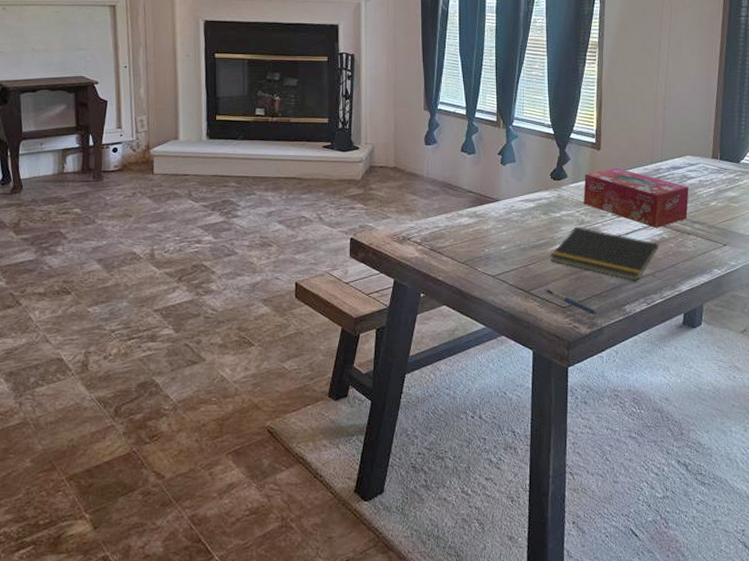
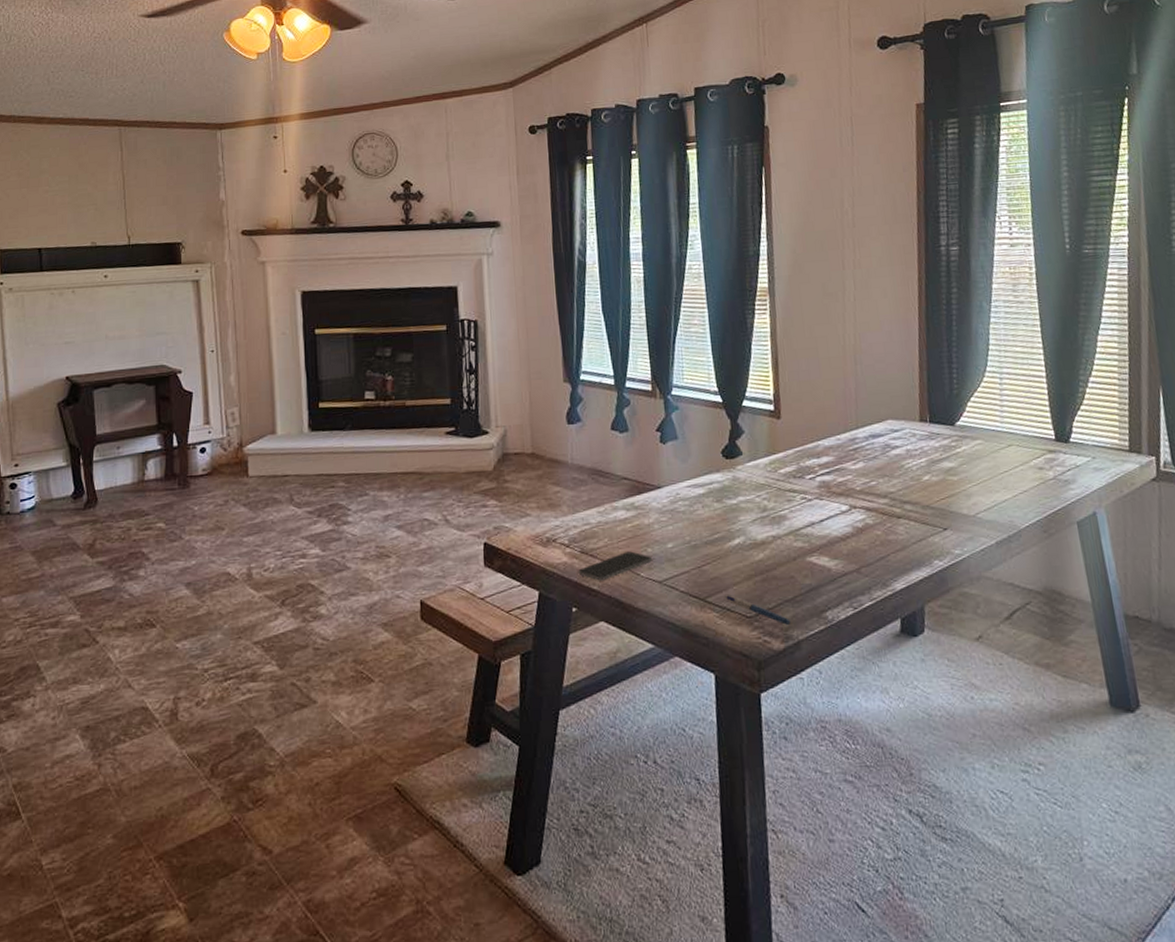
smartphone: none [427,251,489,273] -> present [578,551,653,581]
notepad: present [550,226,659,281] -> none [727,515,863,580]
tissue box: present [583,168,689,228] -> none [763,440,896,512]

